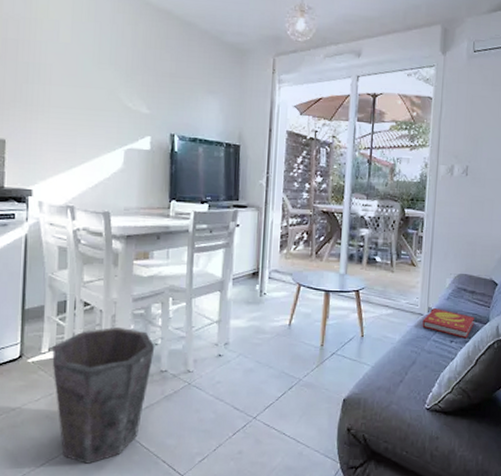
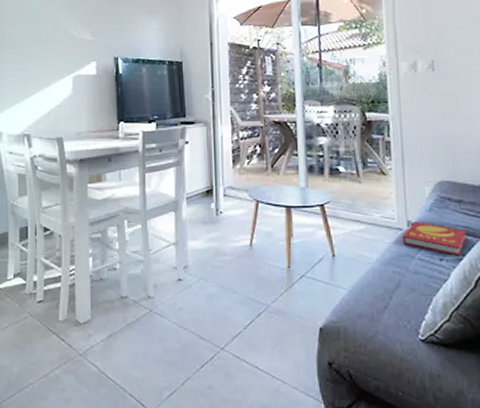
waste bin: present [52,326,155,464] -> none [17,251,114,396]

